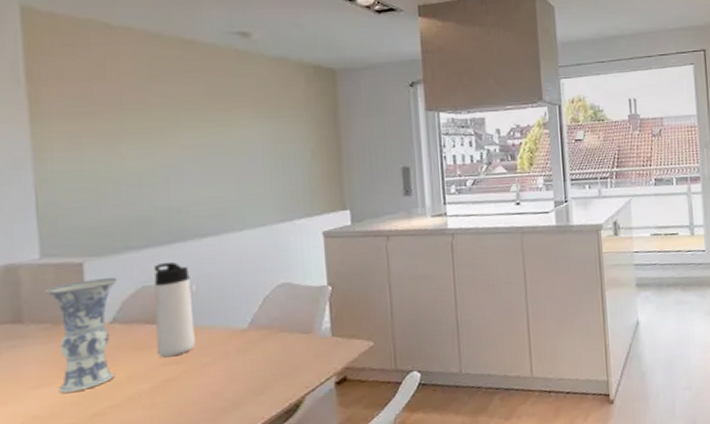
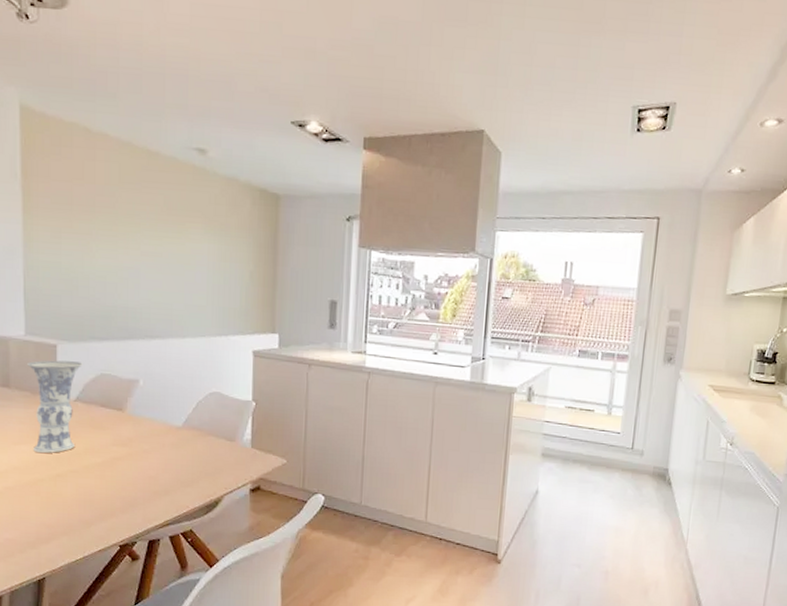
thermos bottle: present [154,262,196,358] -> none [108,356,140,439]

